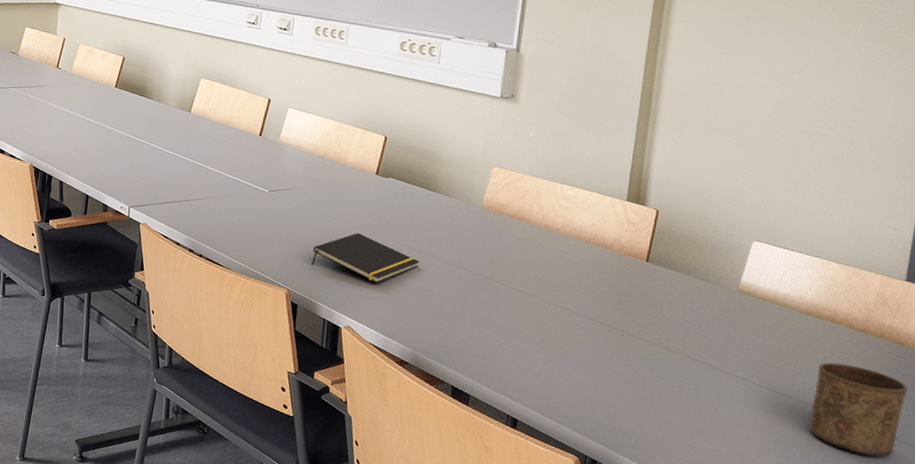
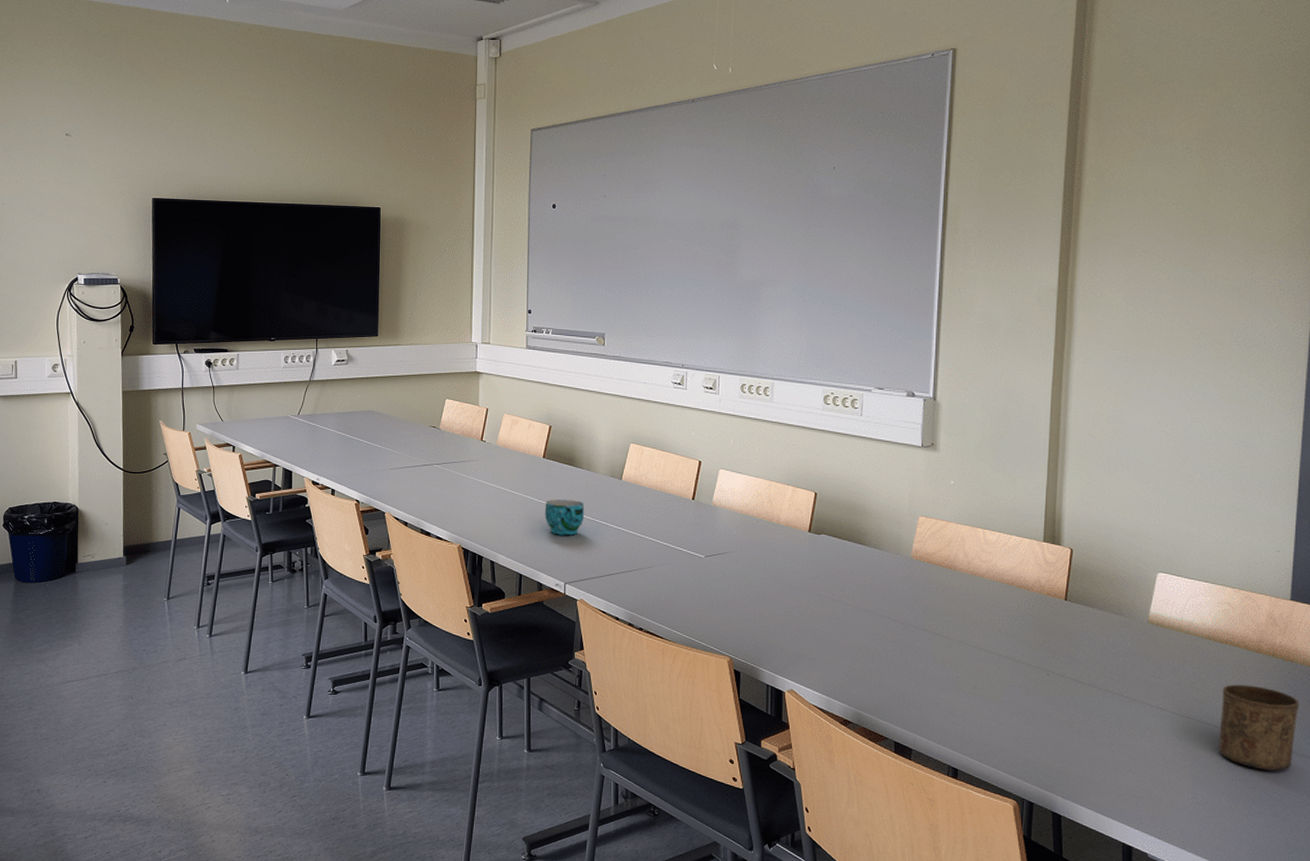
cup: none [113,127,153,162] -> present [544,499,585,536]
notepad: present [312,233,420,283] -> none [752,593,856,643]

